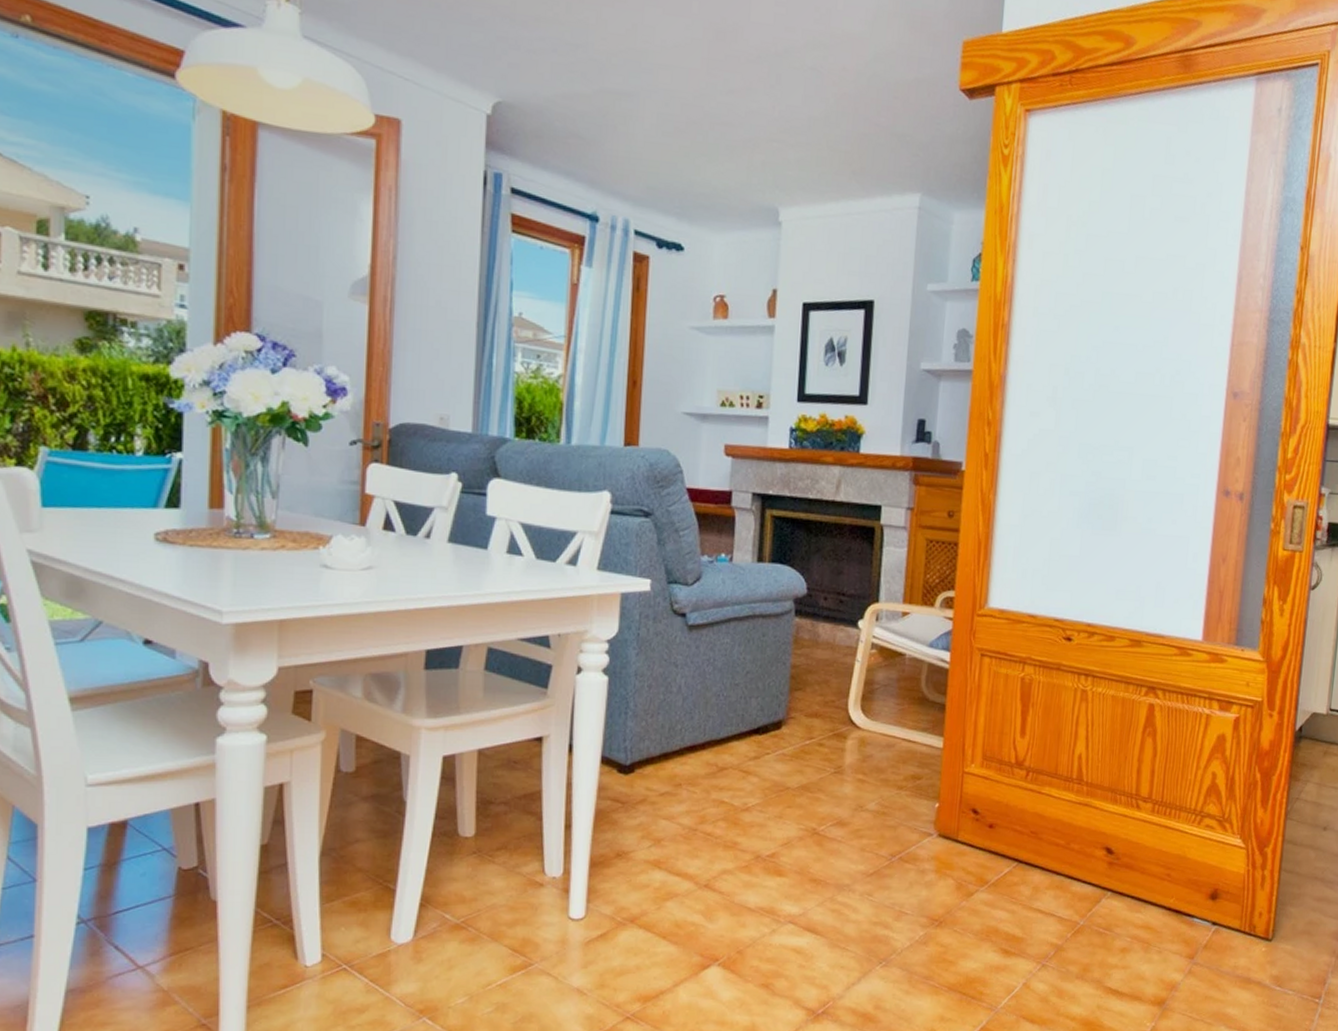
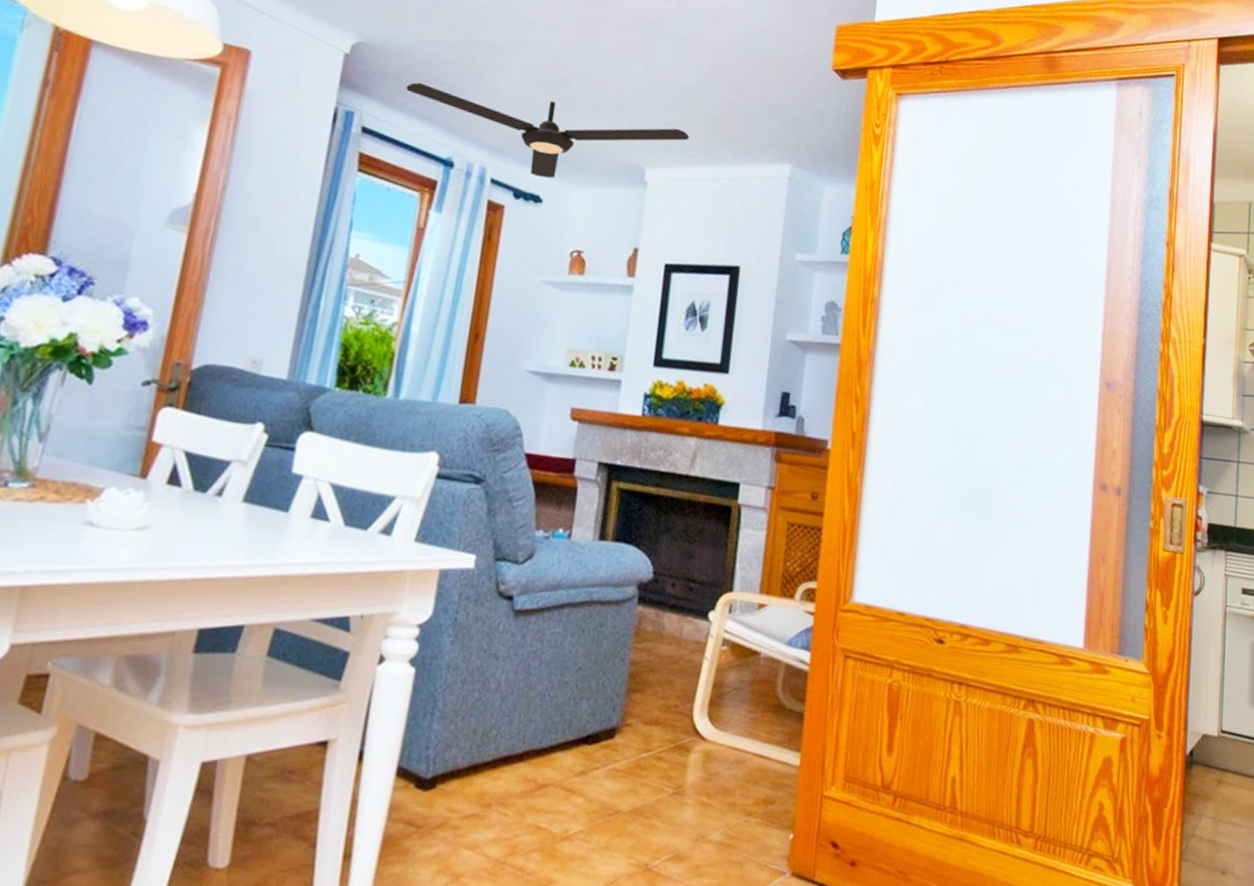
ceiling fan: none [547,138,821,226] -> present [405,82,690,179]

